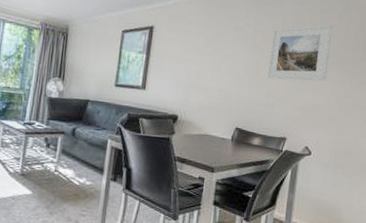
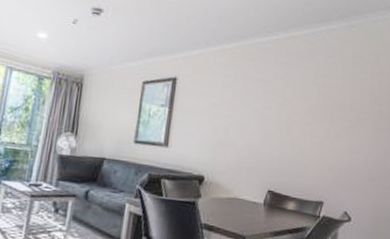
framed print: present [266,24,333,81] -> none [299,79,366,139]

